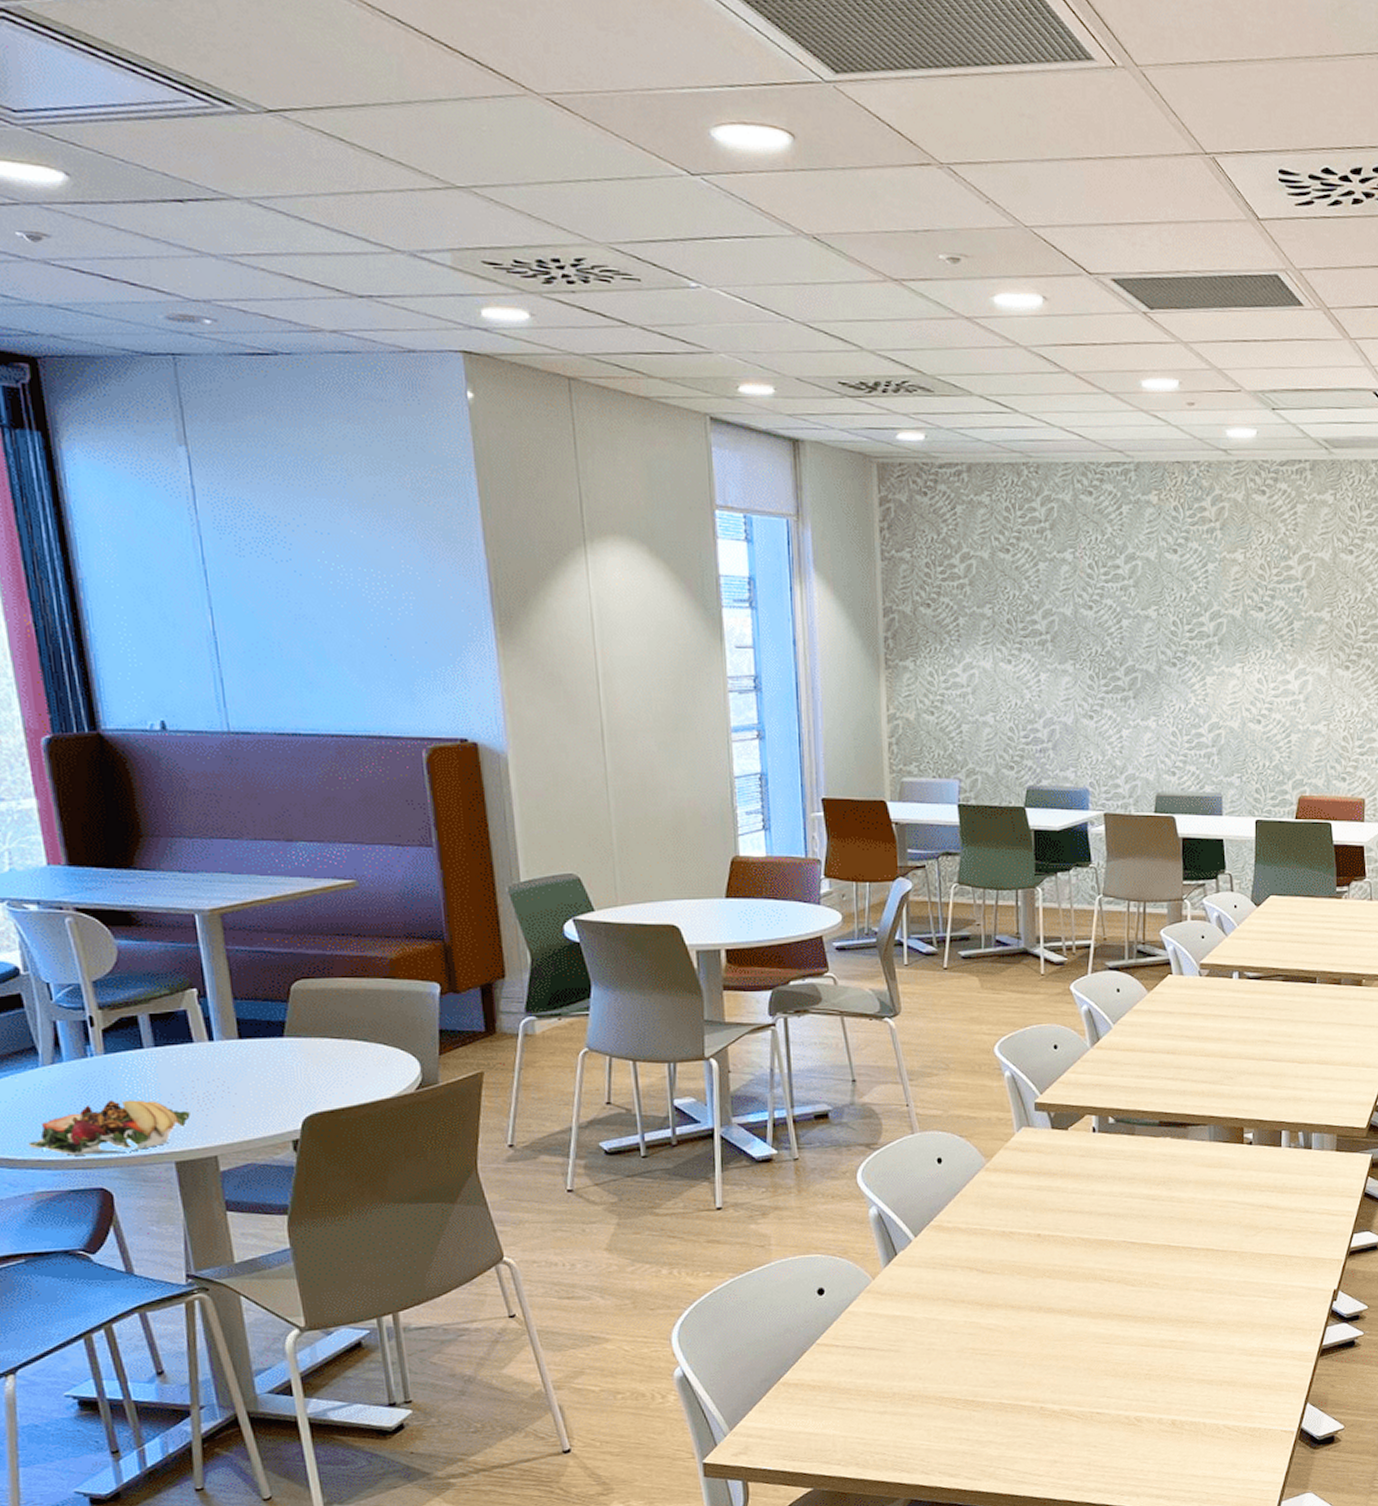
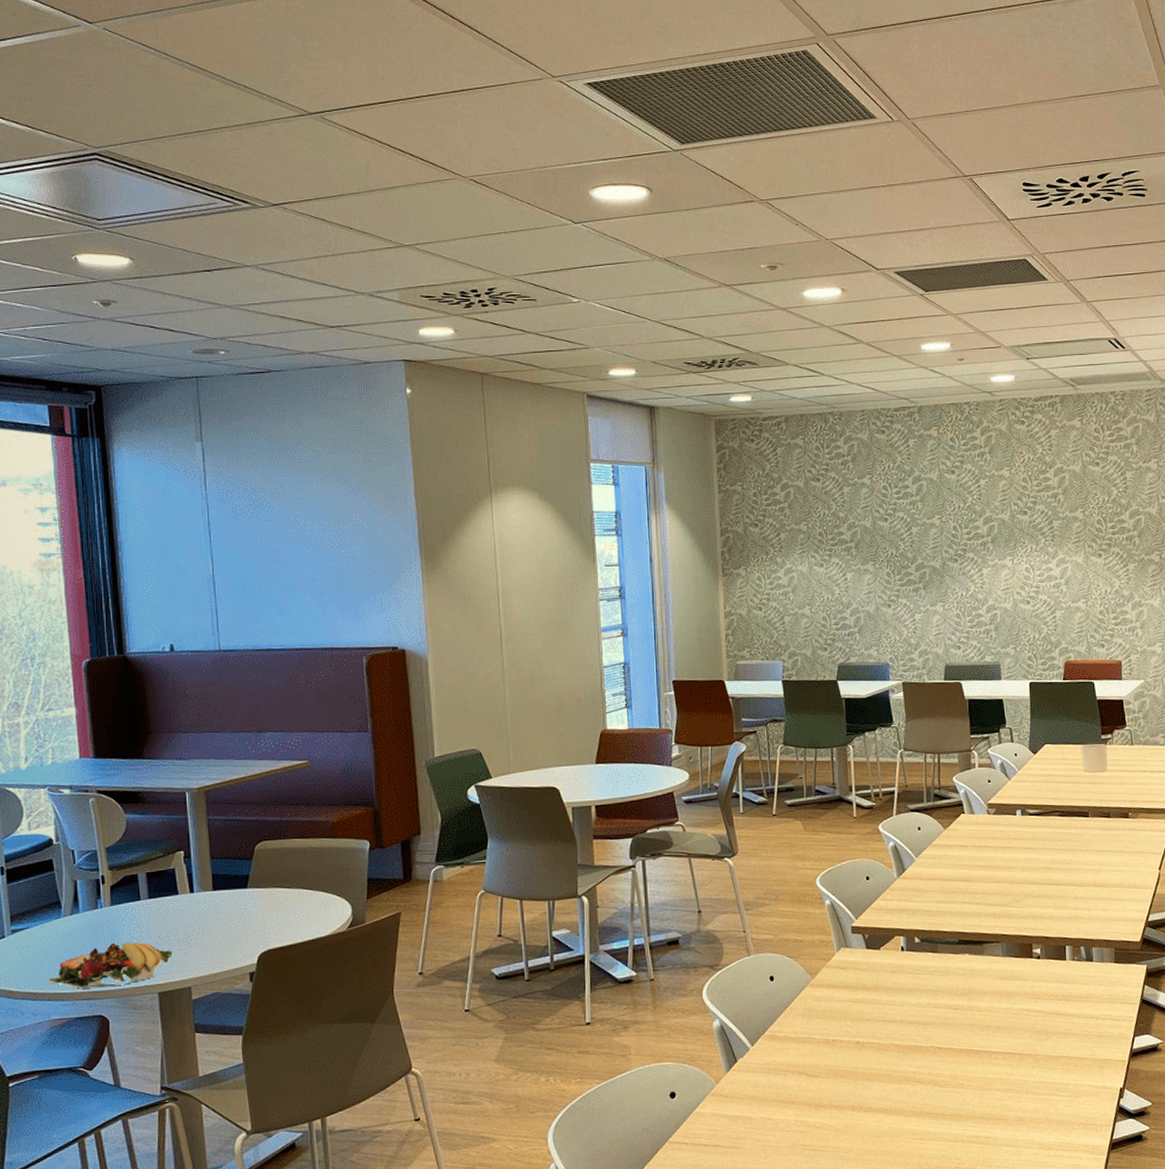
mug: none [1312,896,1343,931] -> present [1081,743,1108,773]

